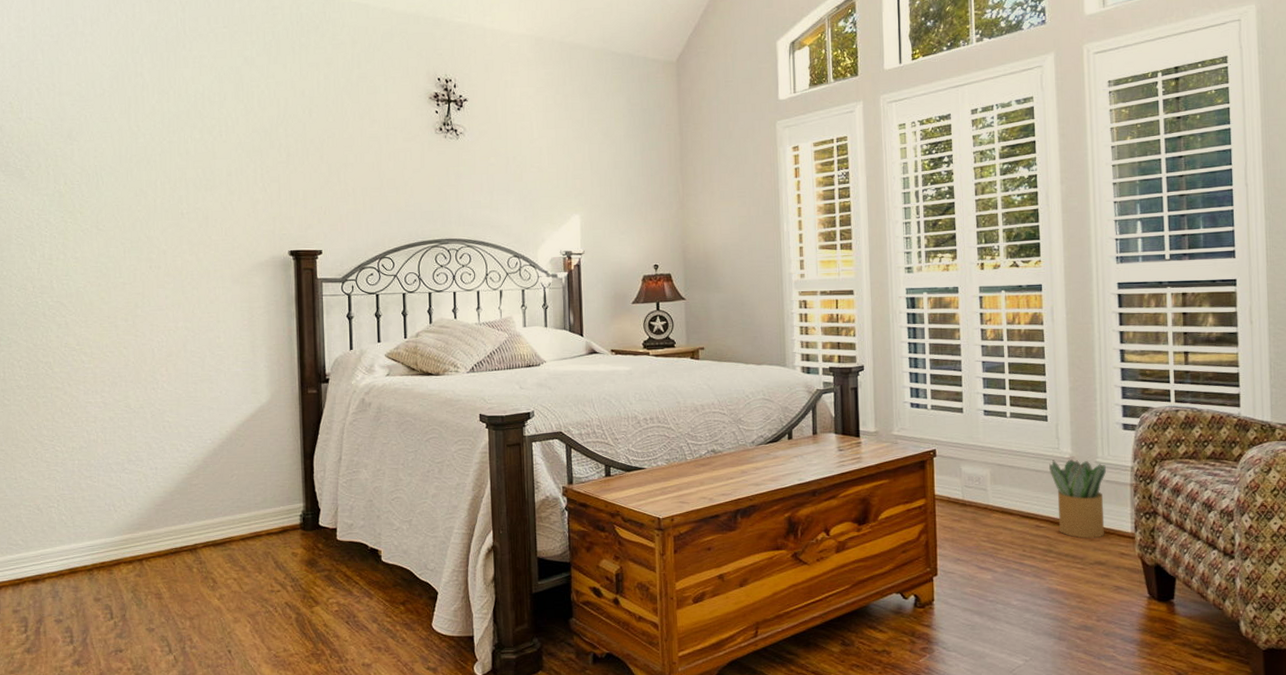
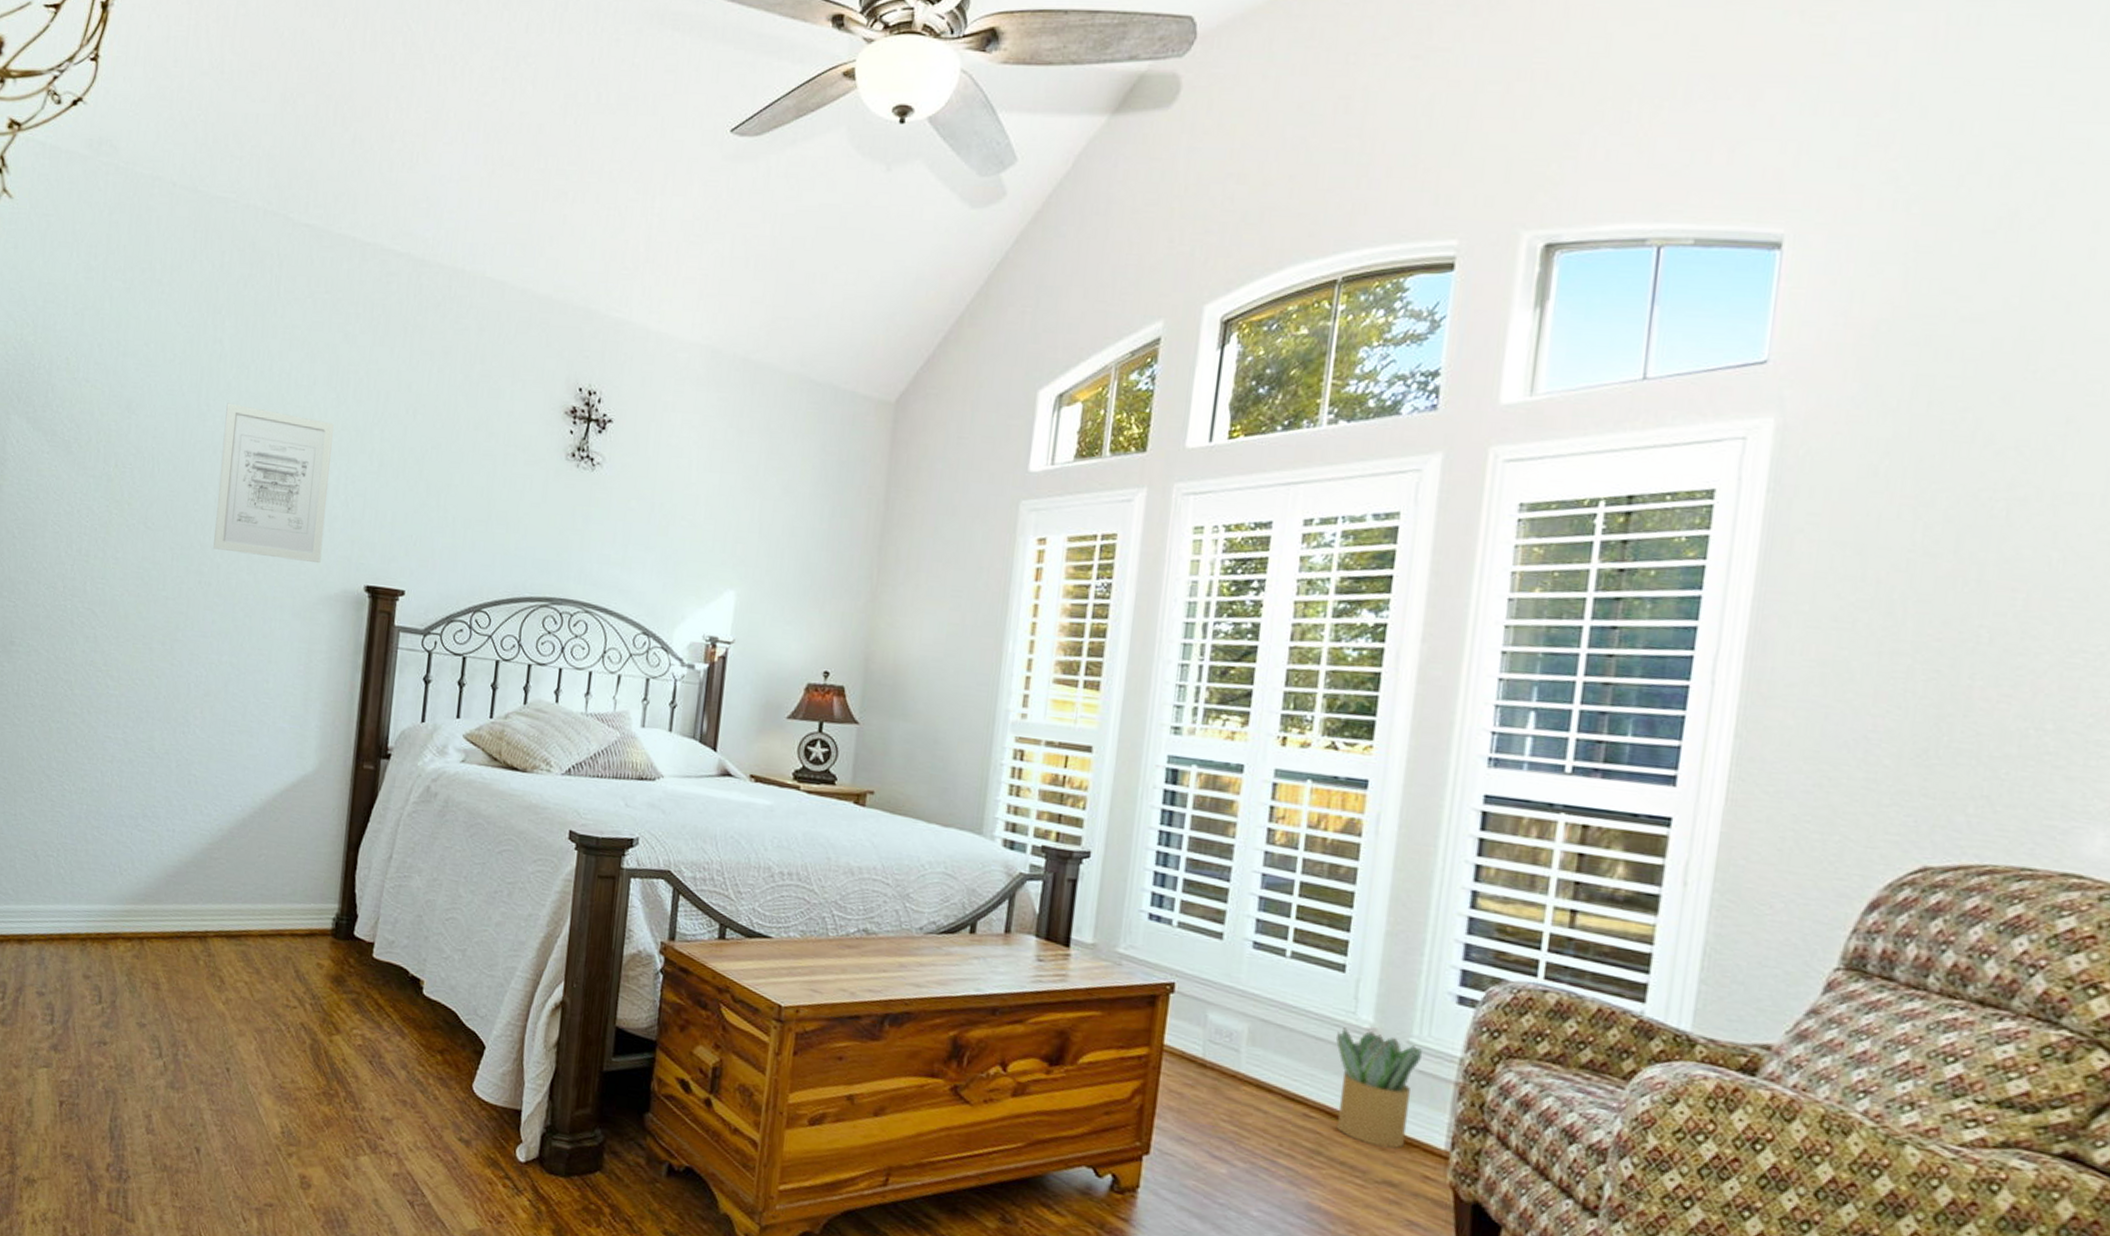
wall art: none [154,122,250,239] -> present [213,403,334,563]

